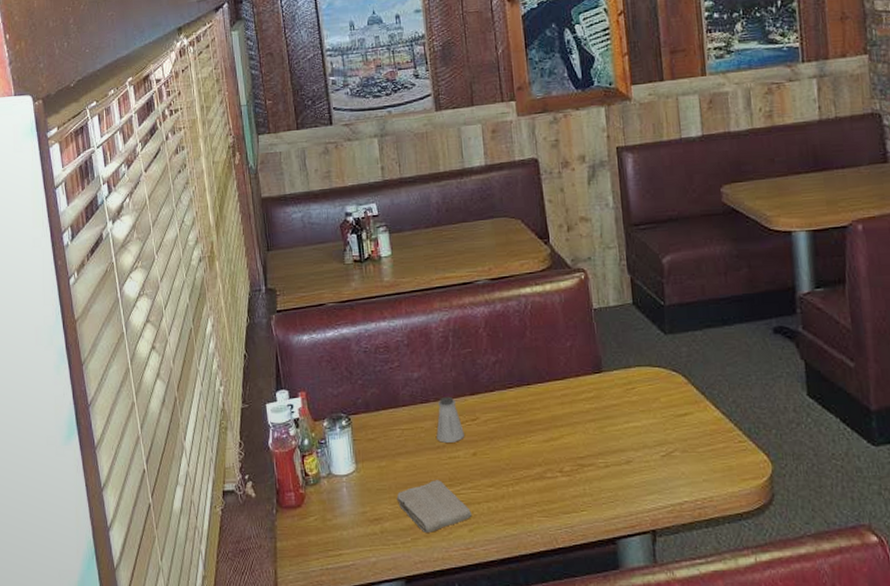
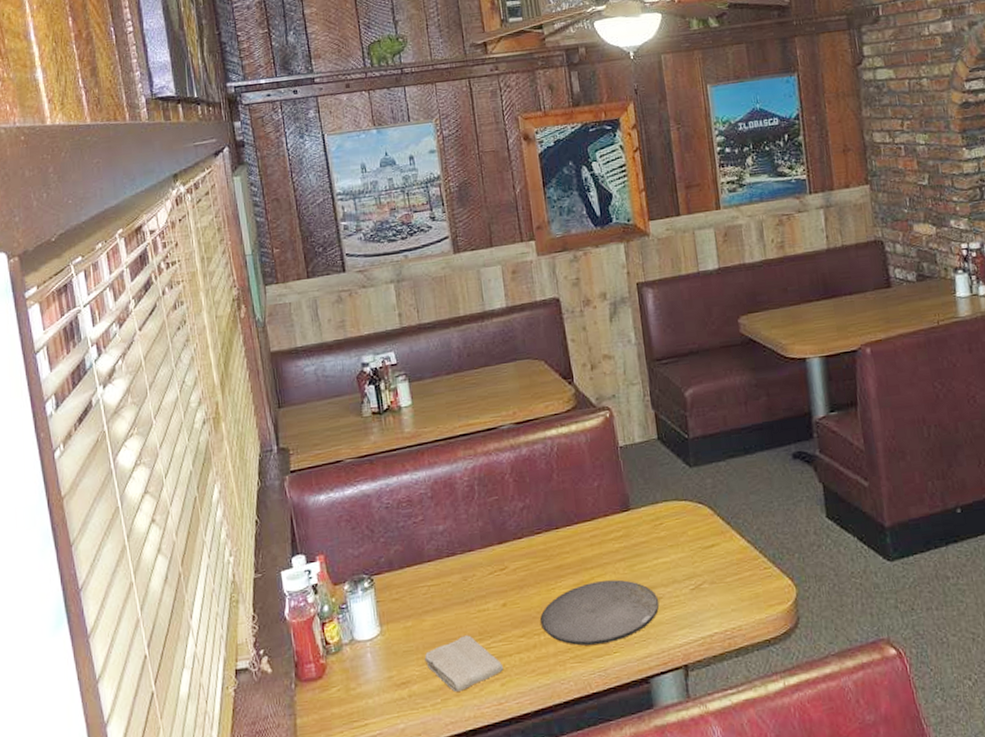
saltshaker: present [436,396,464,443] -> none [464,547,493,596]
plate: none [509,439,629,501] -> present [540,579,660,646]

